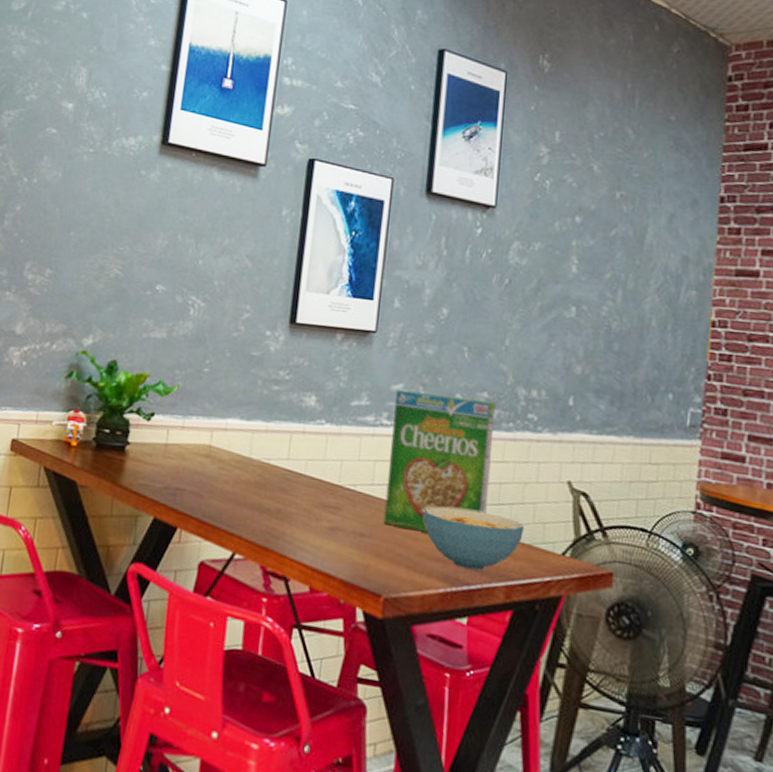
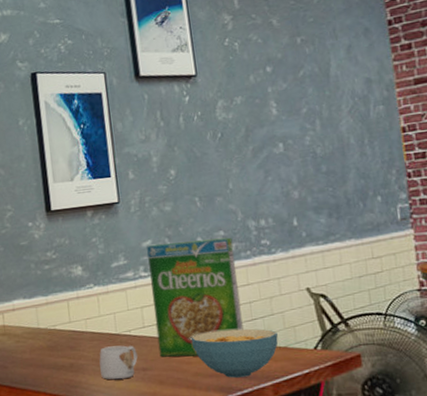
mug: none [310,498,358,542] -> present [99,345,138,380]

